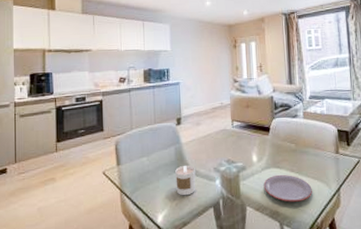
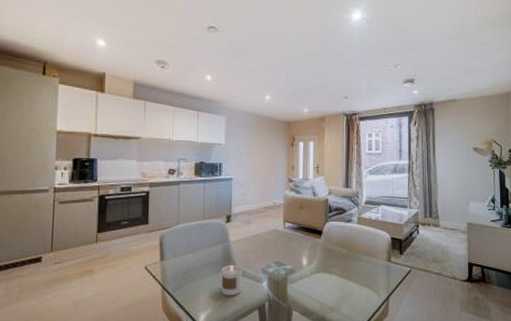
plate: present [263,174,312,202] -> none [312,279,361,308]

